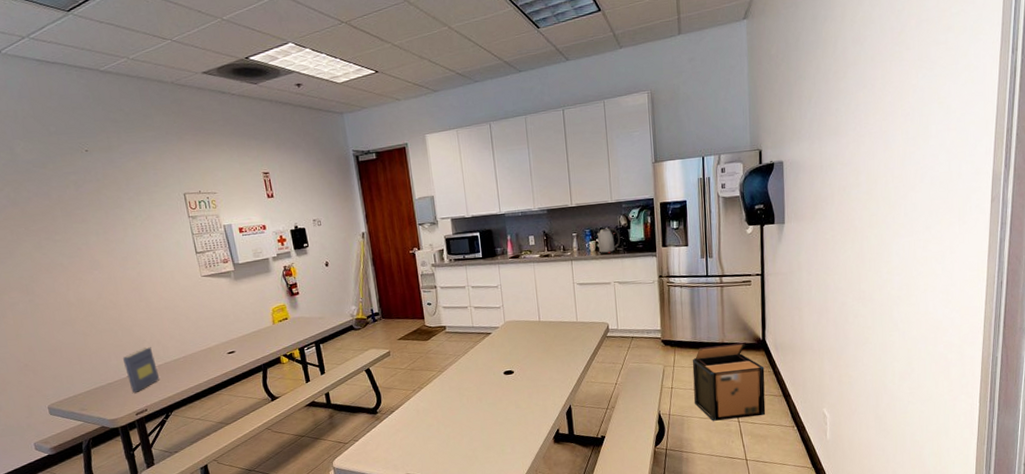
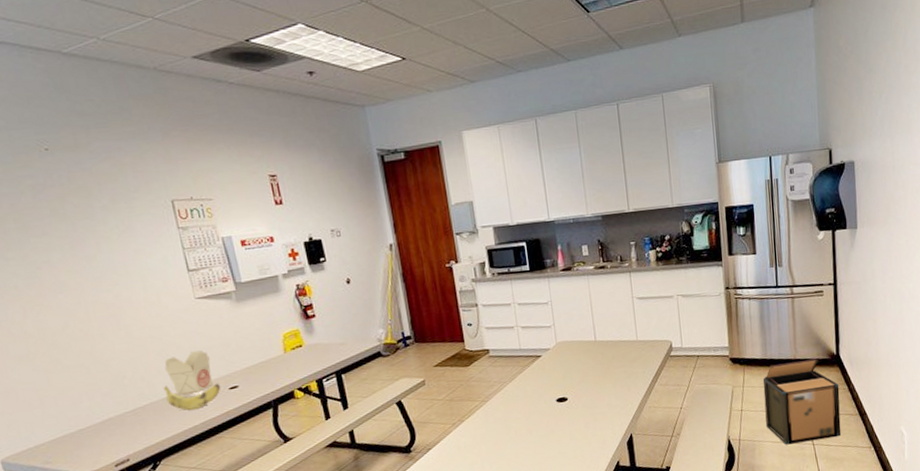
book: present [122,347,160,393] -> none [96,384,145,440]
banana: none [174,349,221,370] -> present [163,384,221,410]
takeout container: none [176,320,215,358] -> present [164,350,213,396]
kettle: present [597,228,621,255] -> none [657,235,684,266]

